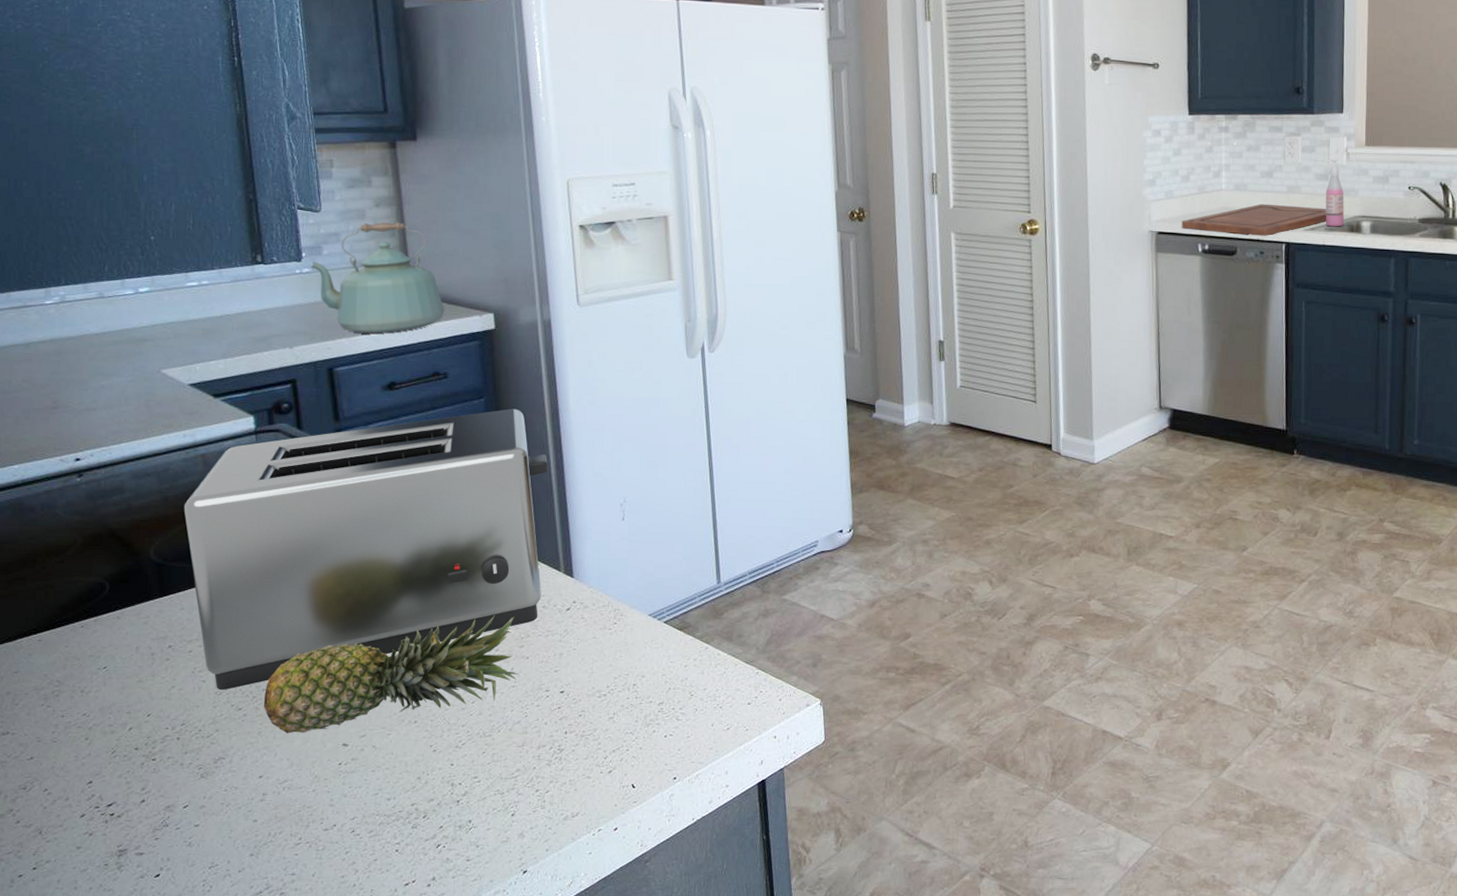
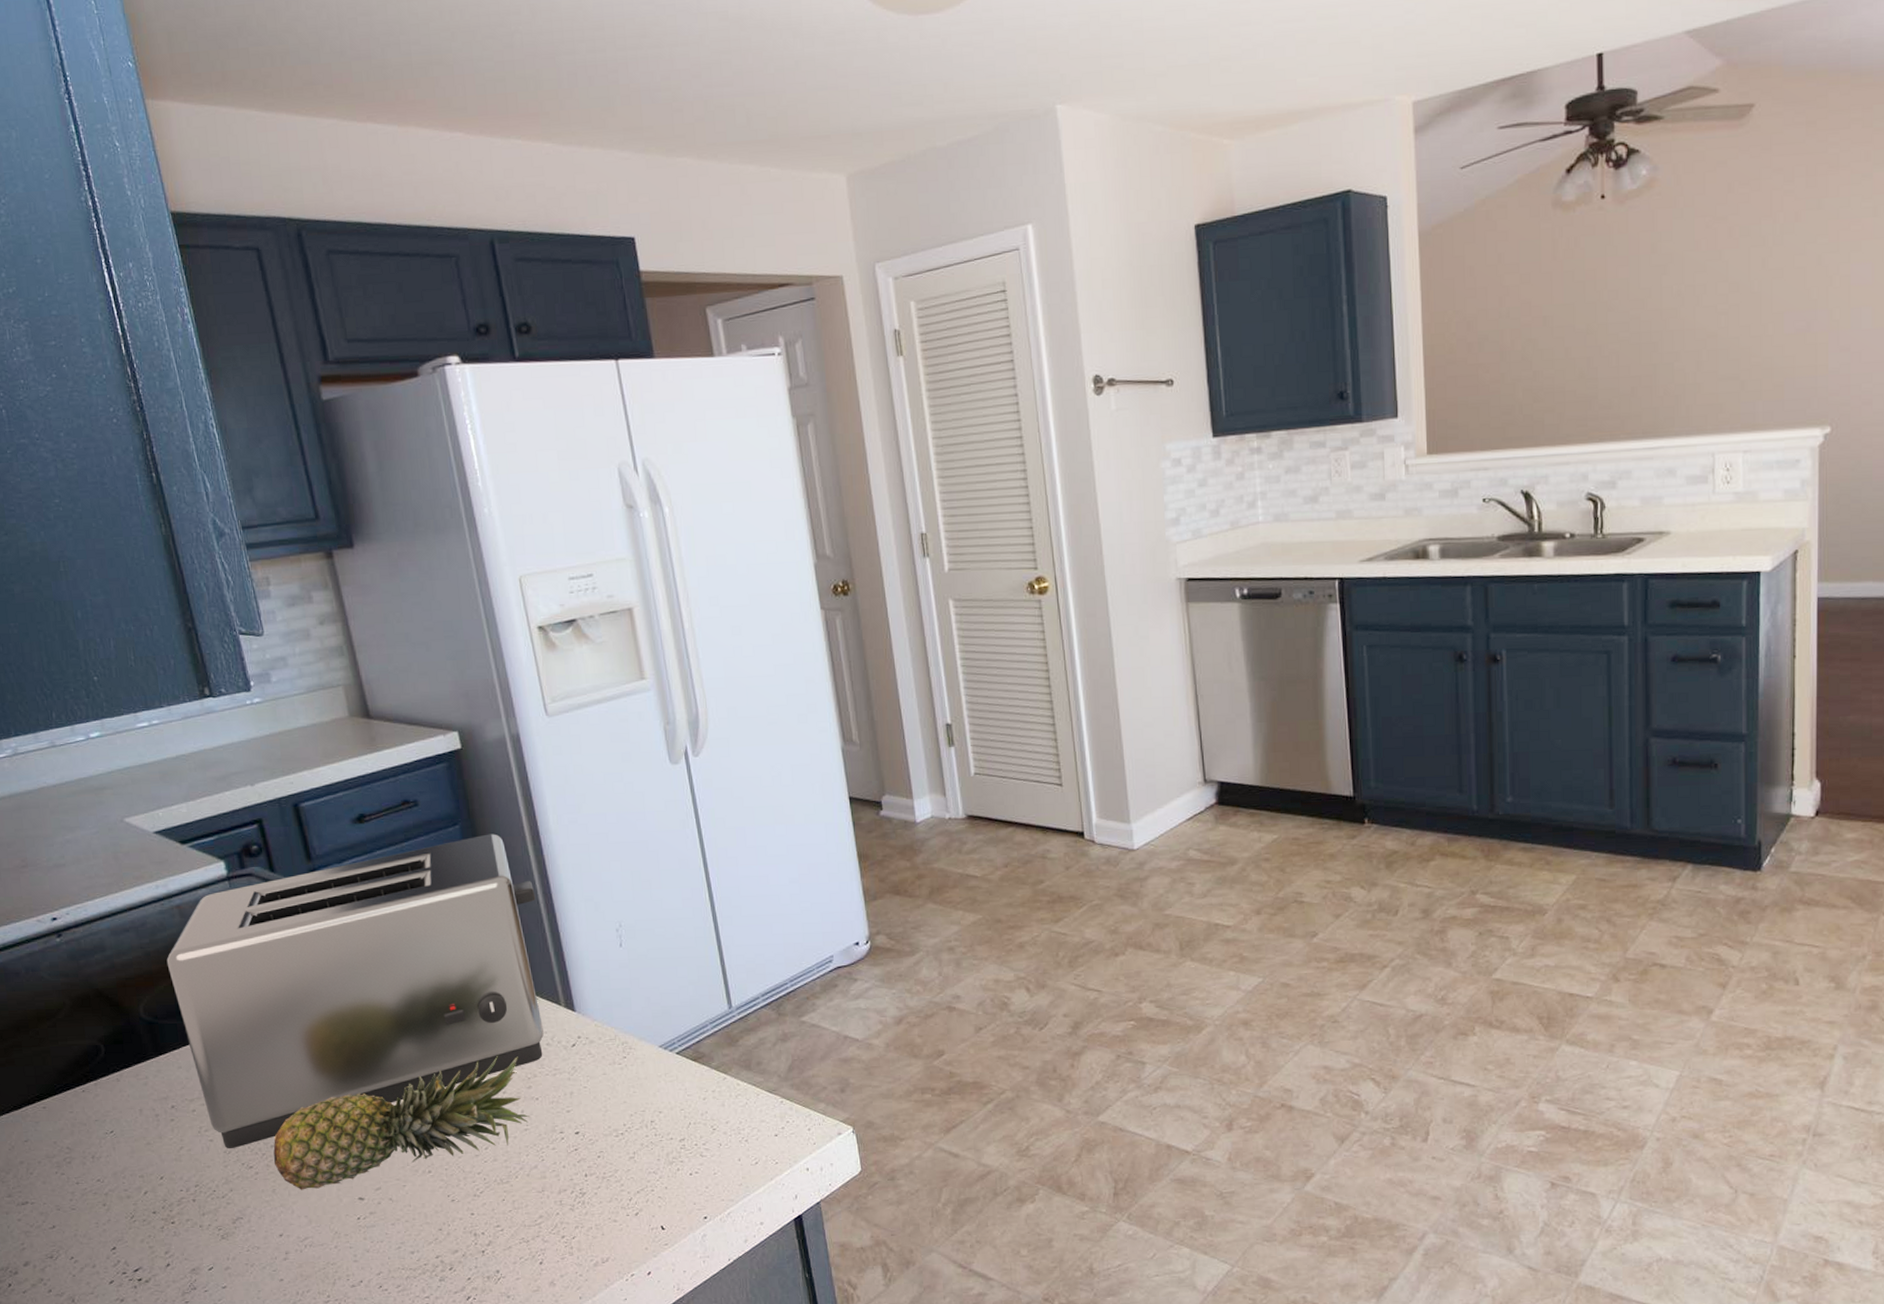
kettle: present [310,222,445,334] -> none [260,639,407,764]
cutting board: present [1181,203,1327,237] -> none [1214,533,1386,574]
soap dispenser: present [1325,158,1345,227] -> none [1379,473,1407,555]

